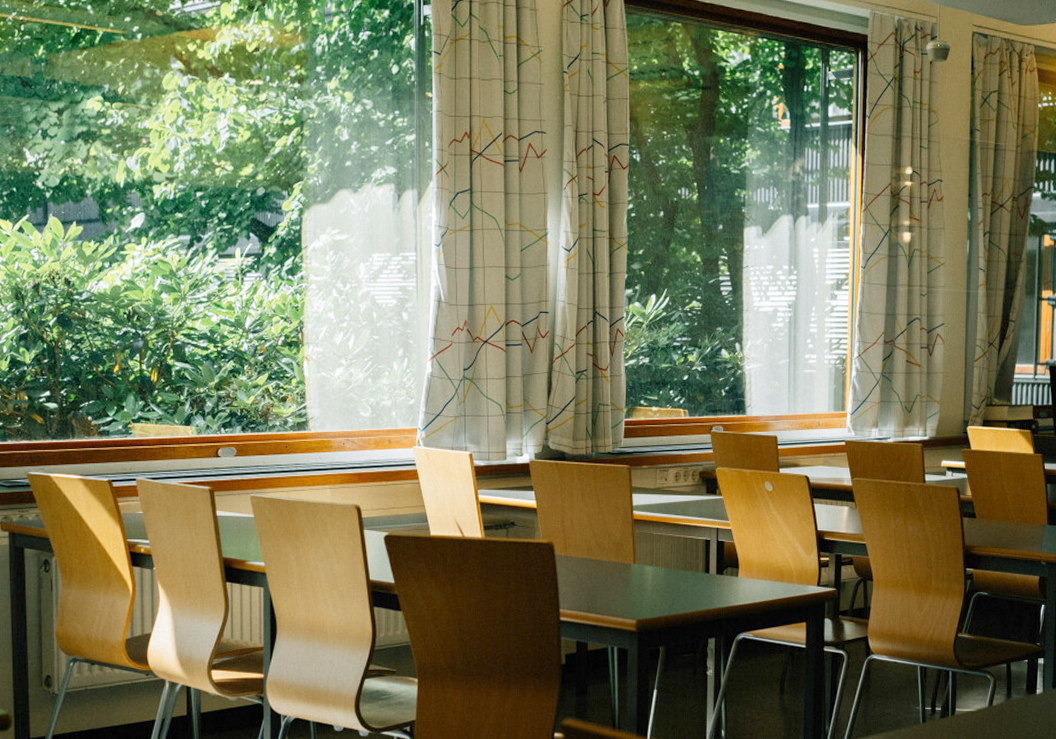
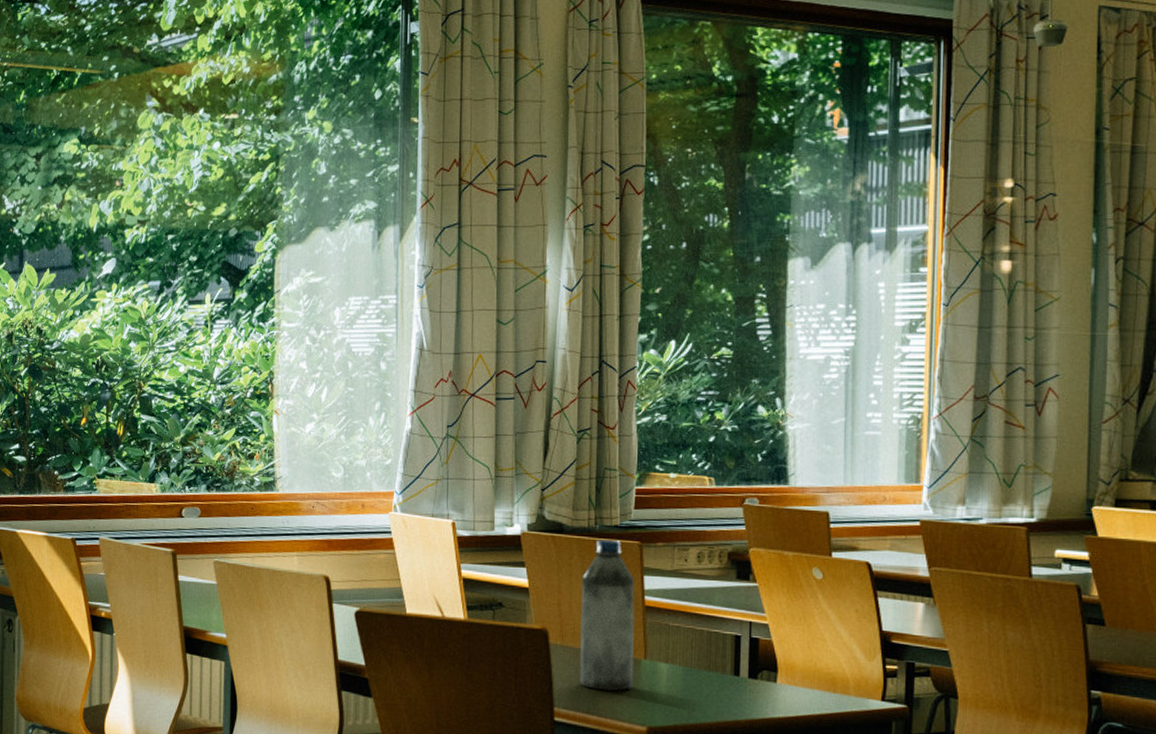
water bottle: none [580,465,625,591] -> present [579,540,635,691]

